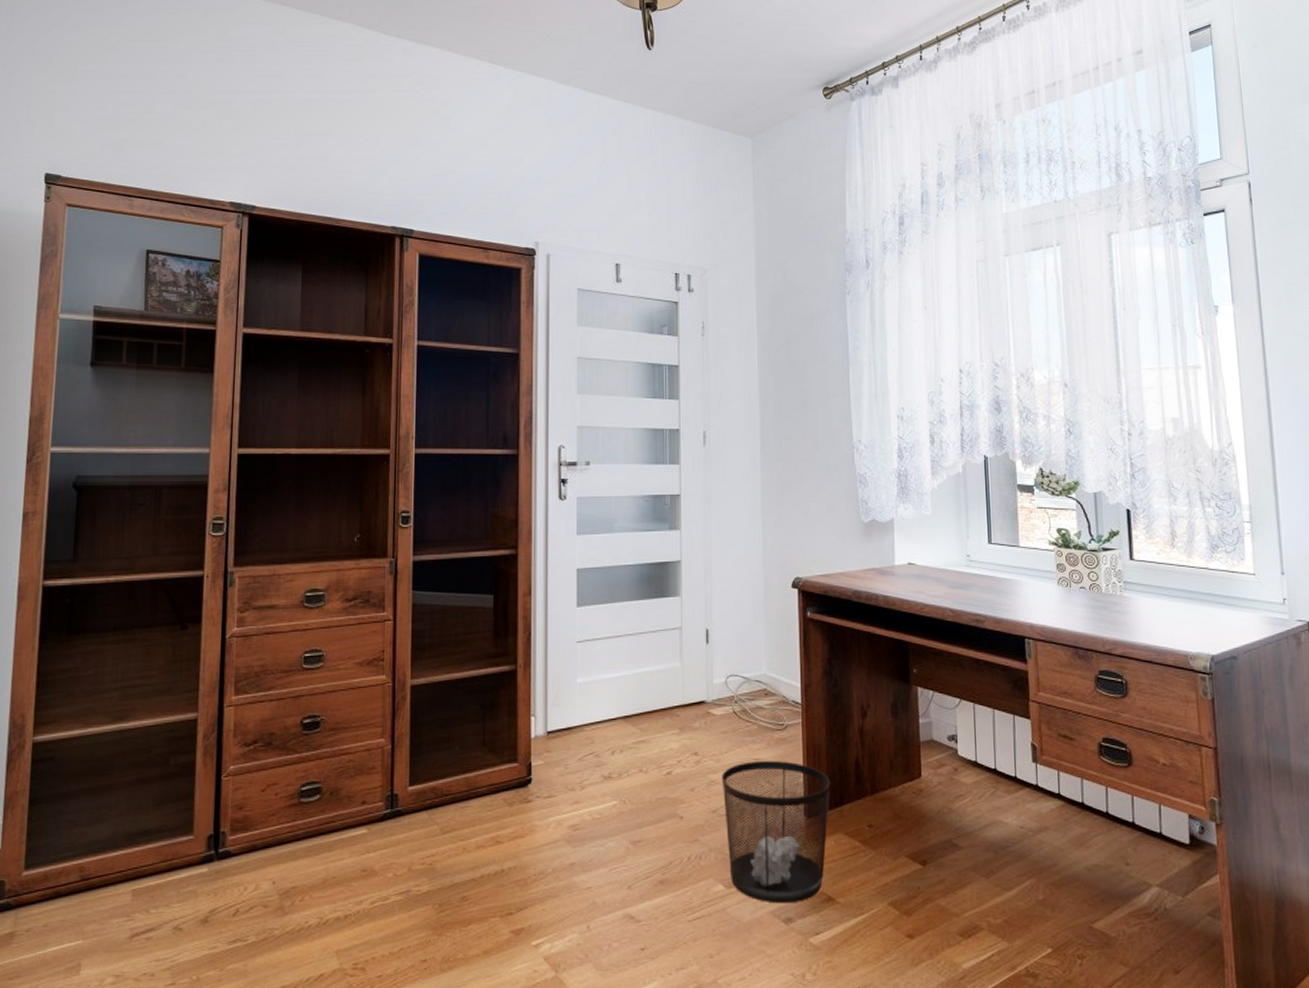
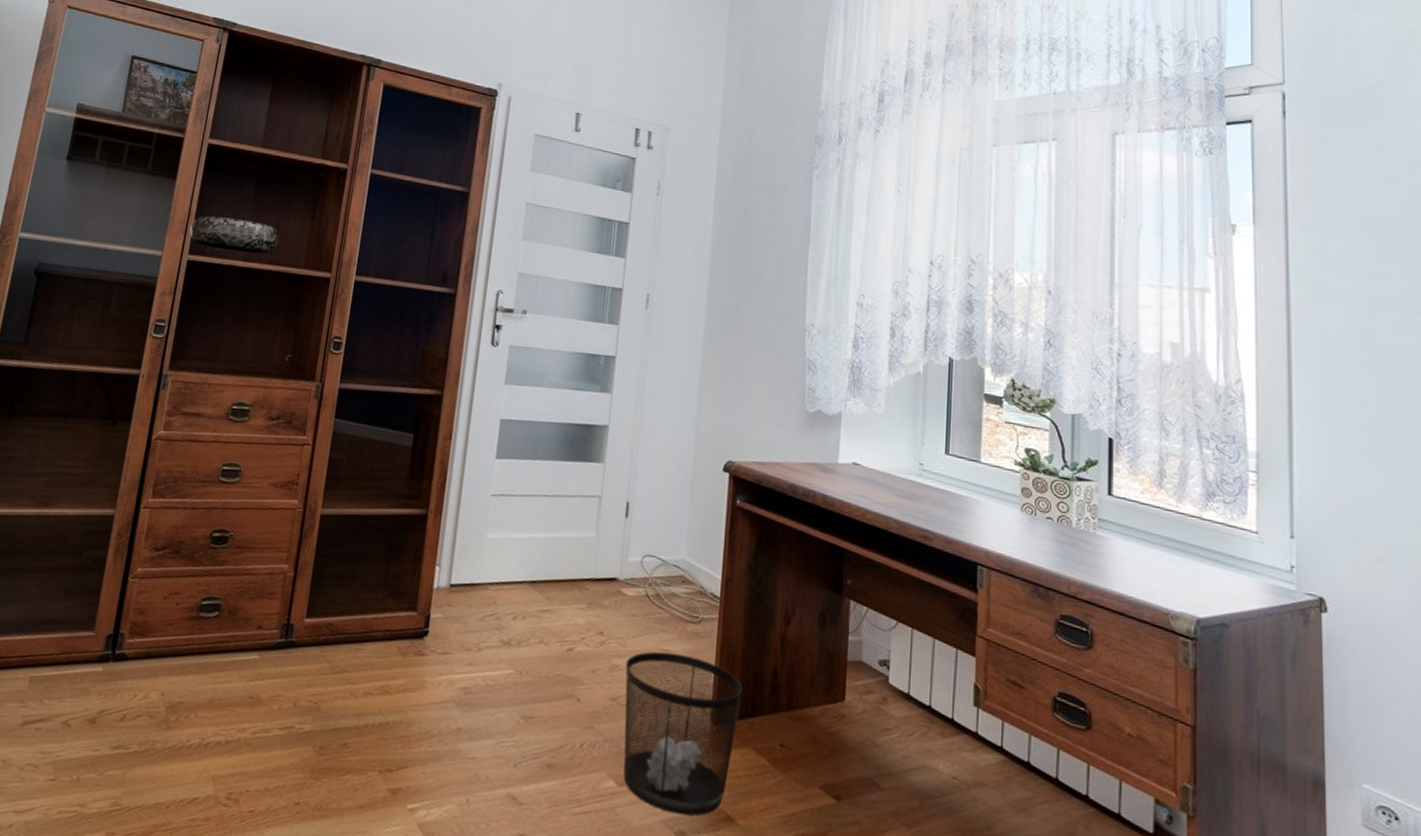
decorative bowl: none [235,406,332,440] -> present [189,215,280,254]

